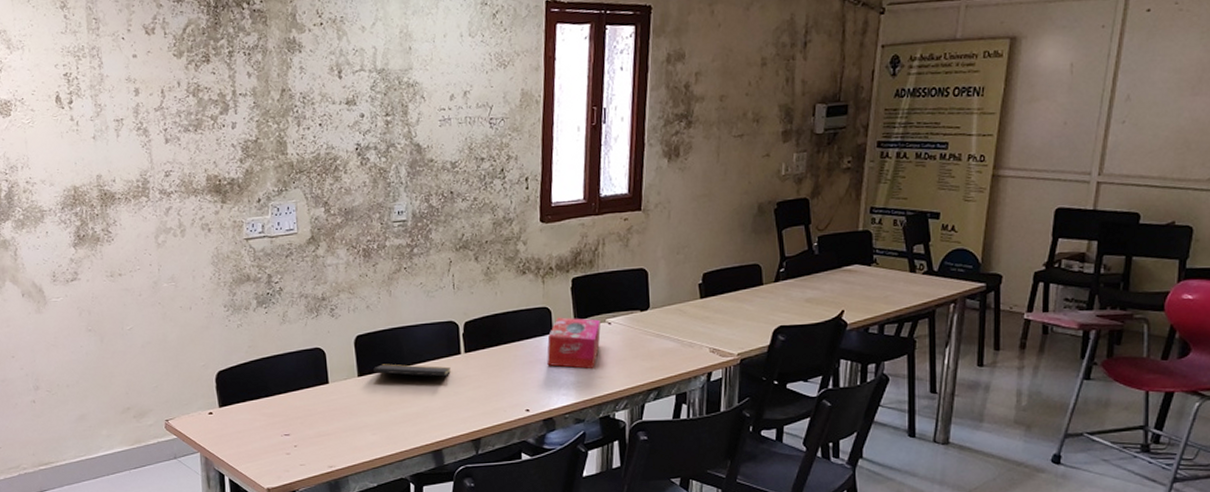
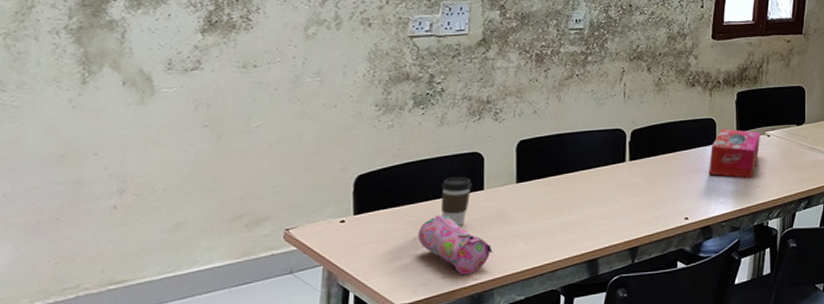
pencil case: none [275,408,343,463] -> present [417,215,493,275]
coffee cup: none [290,371,318,418] -> present [441,176,472,227]
notepad: present [374,364,451,384] -> none [534,170,614,192]

